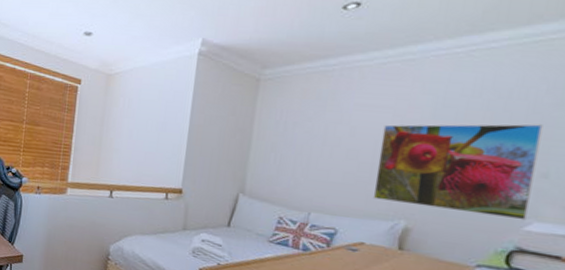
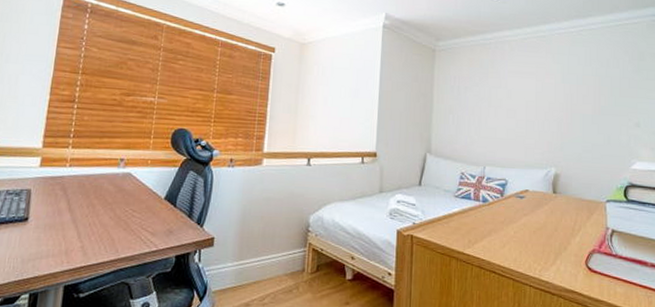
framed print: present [373,124,543,221] -> none [530,86,631,161]

